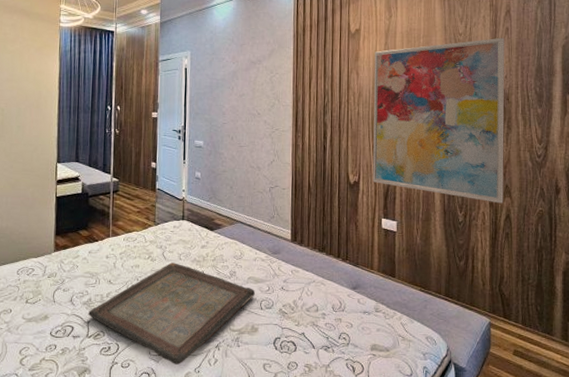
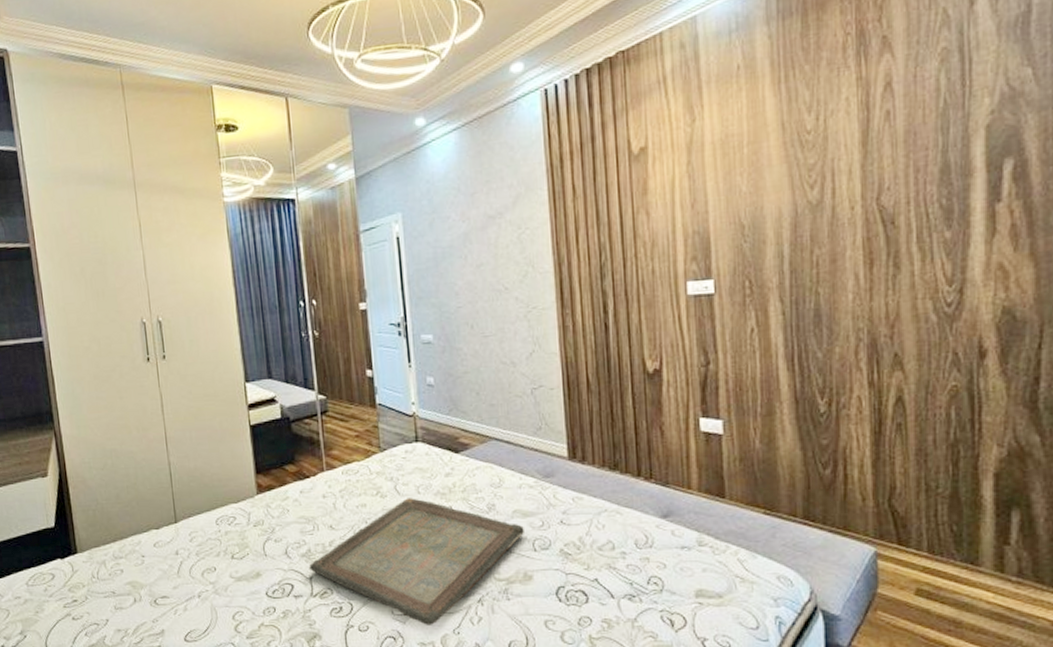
wall art: present [373,37,505,204] -> none [672,127,891,382]

